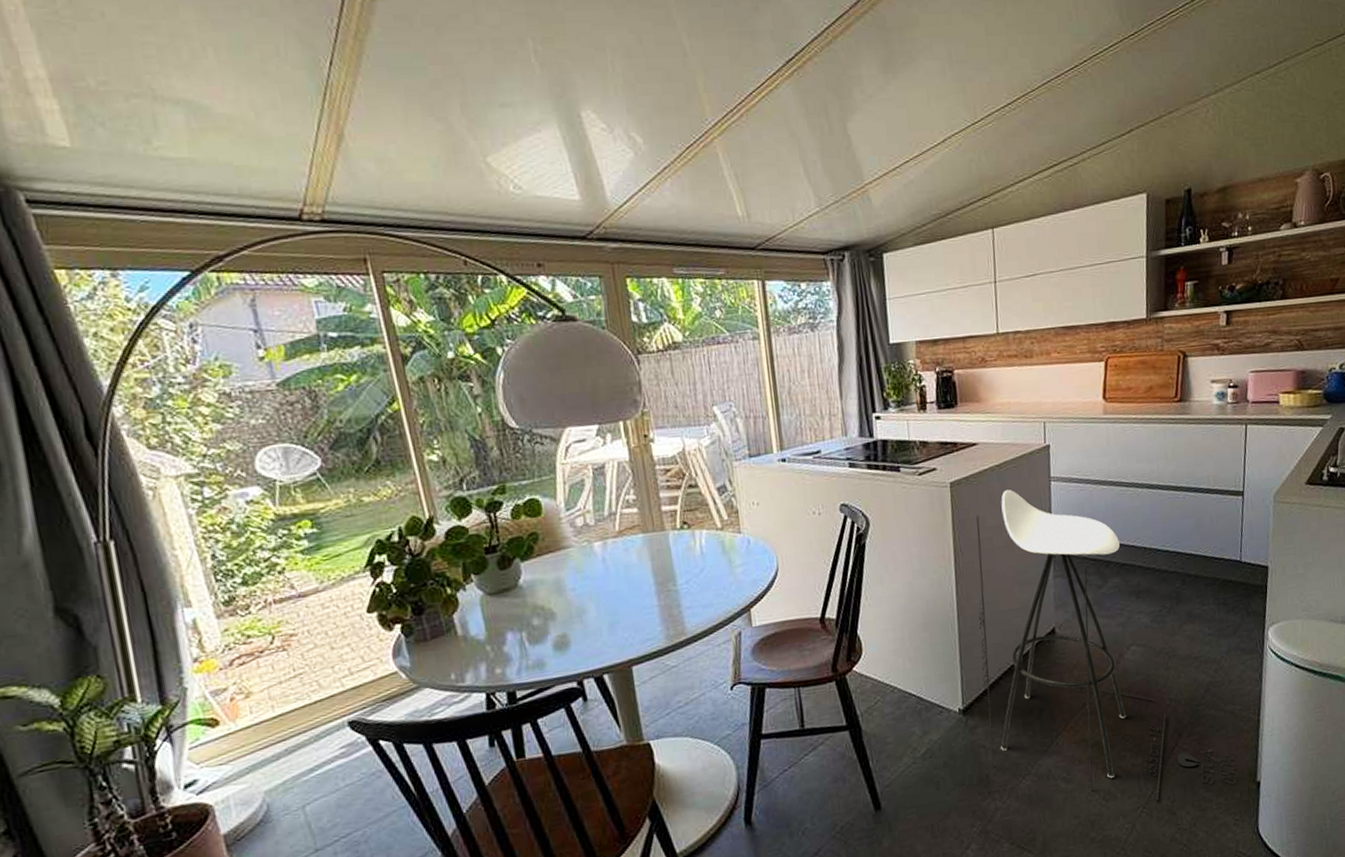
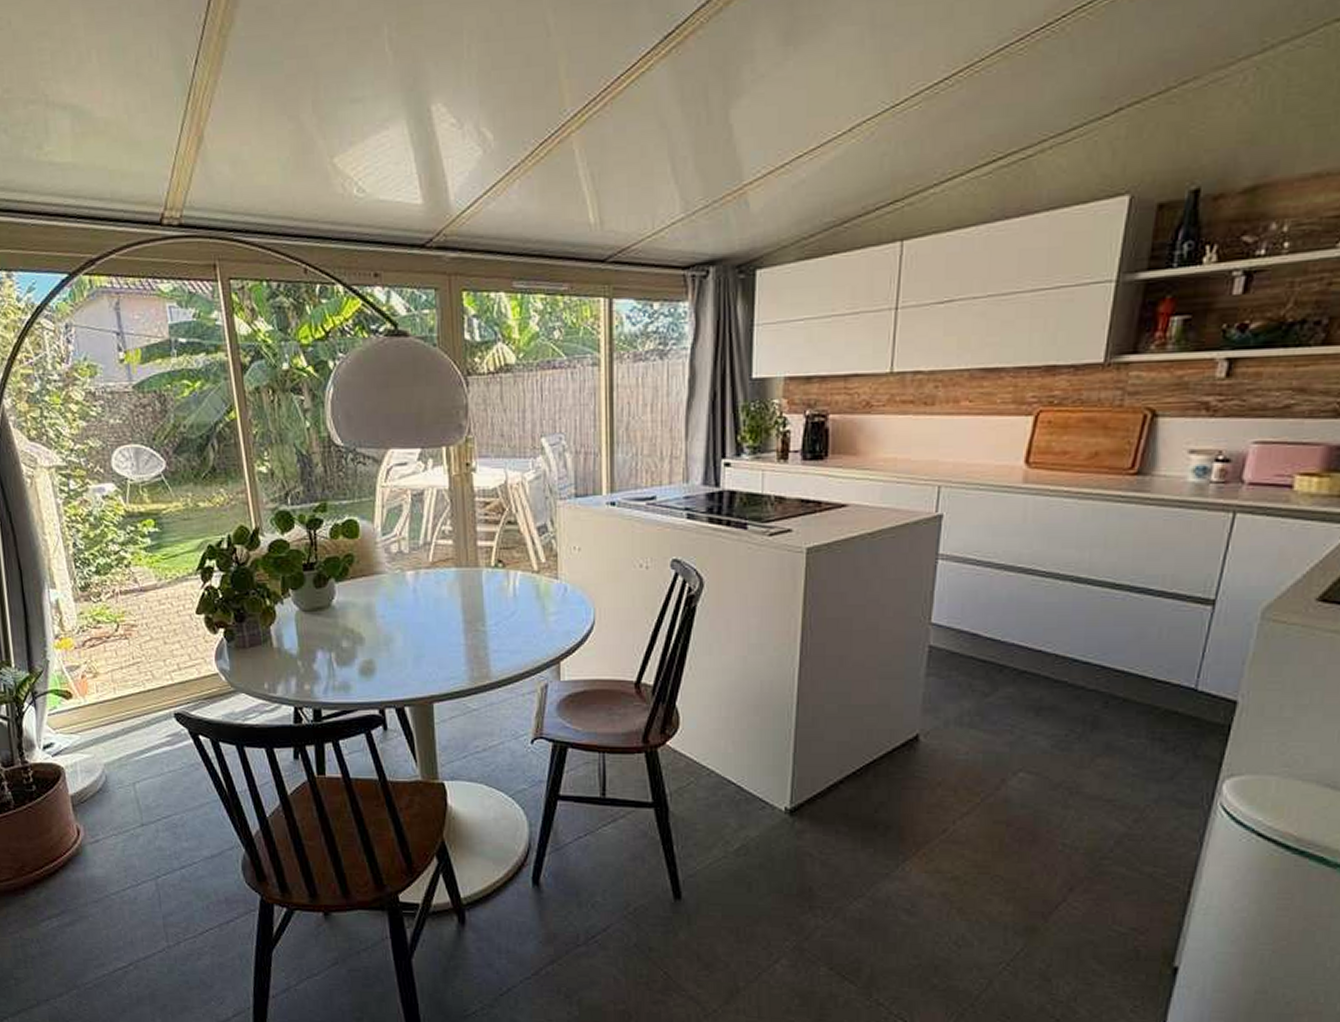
stool: present [976,490,1235,801] -> none [818,564,1143,963]

